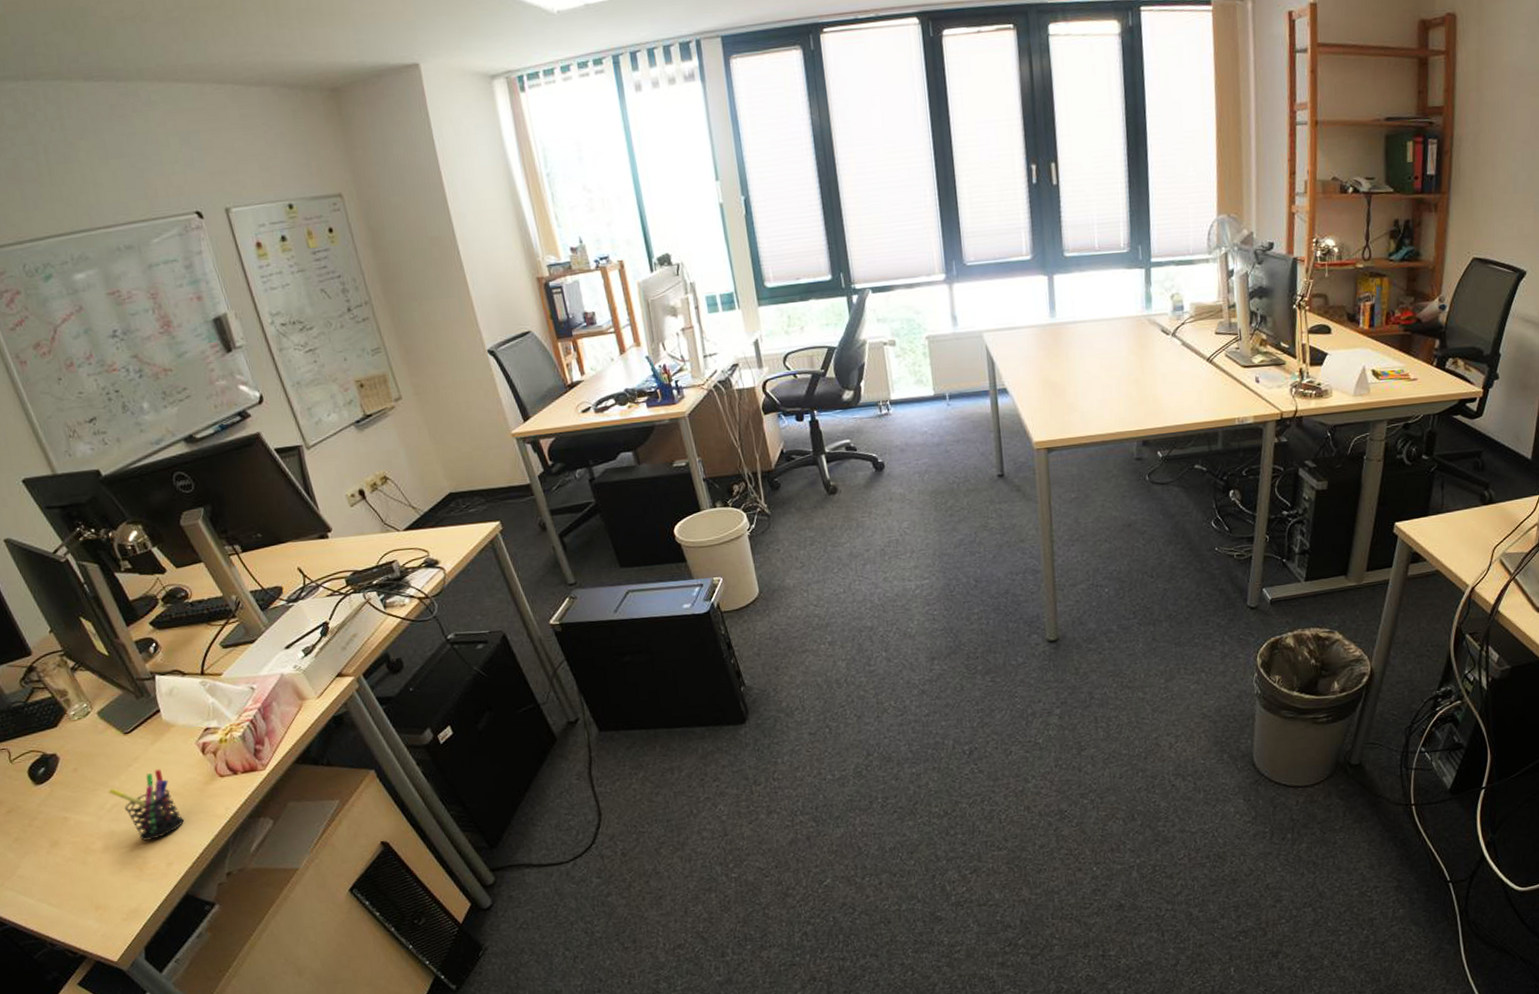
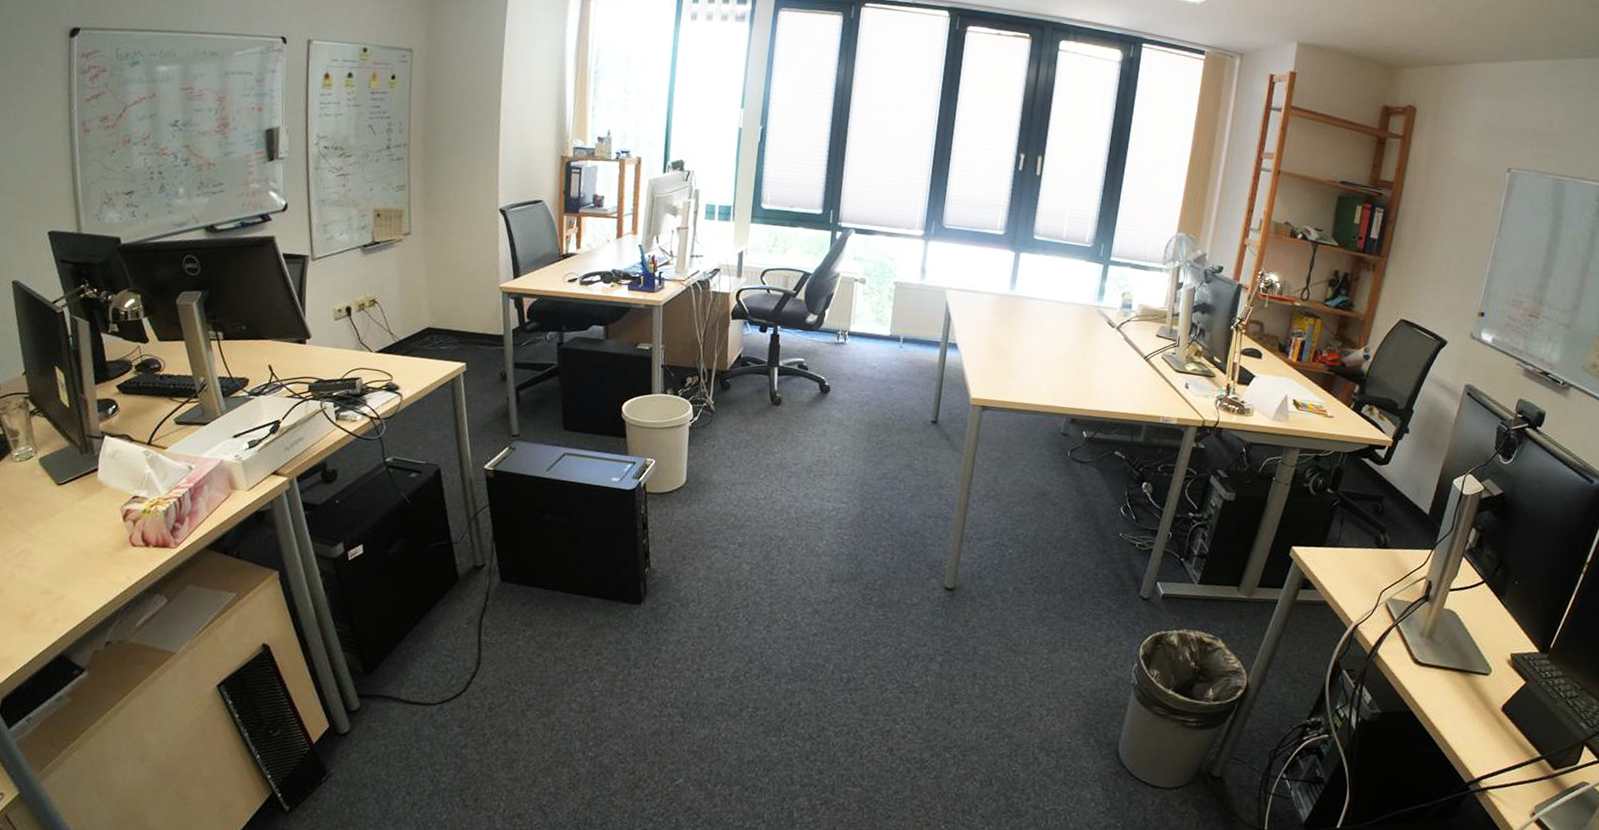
pen holder: present [108,769,185,842] -> none [22,525,84,594]

